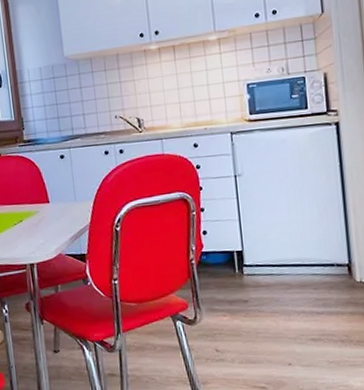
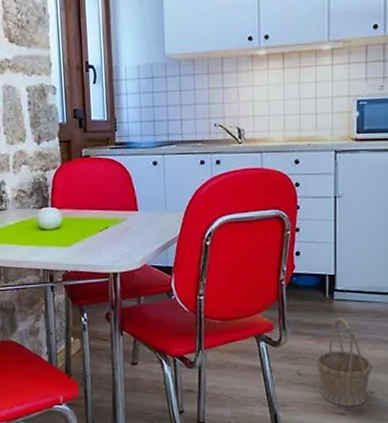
basket: none [232,292,289,380] -> present [316,318,373,406]

